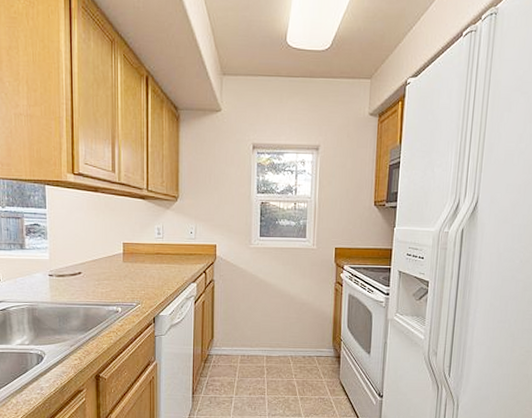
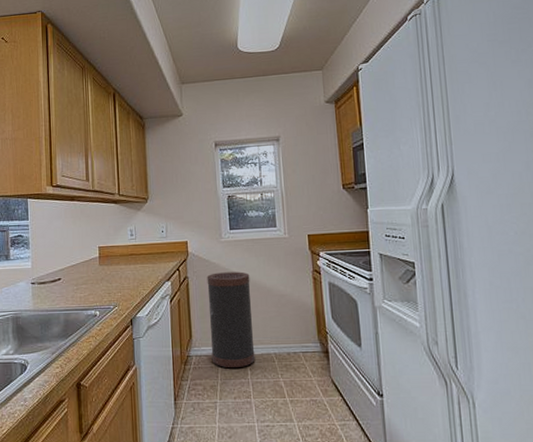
trash can: none [231,278,275,368] -> present [207,271,255,369]

